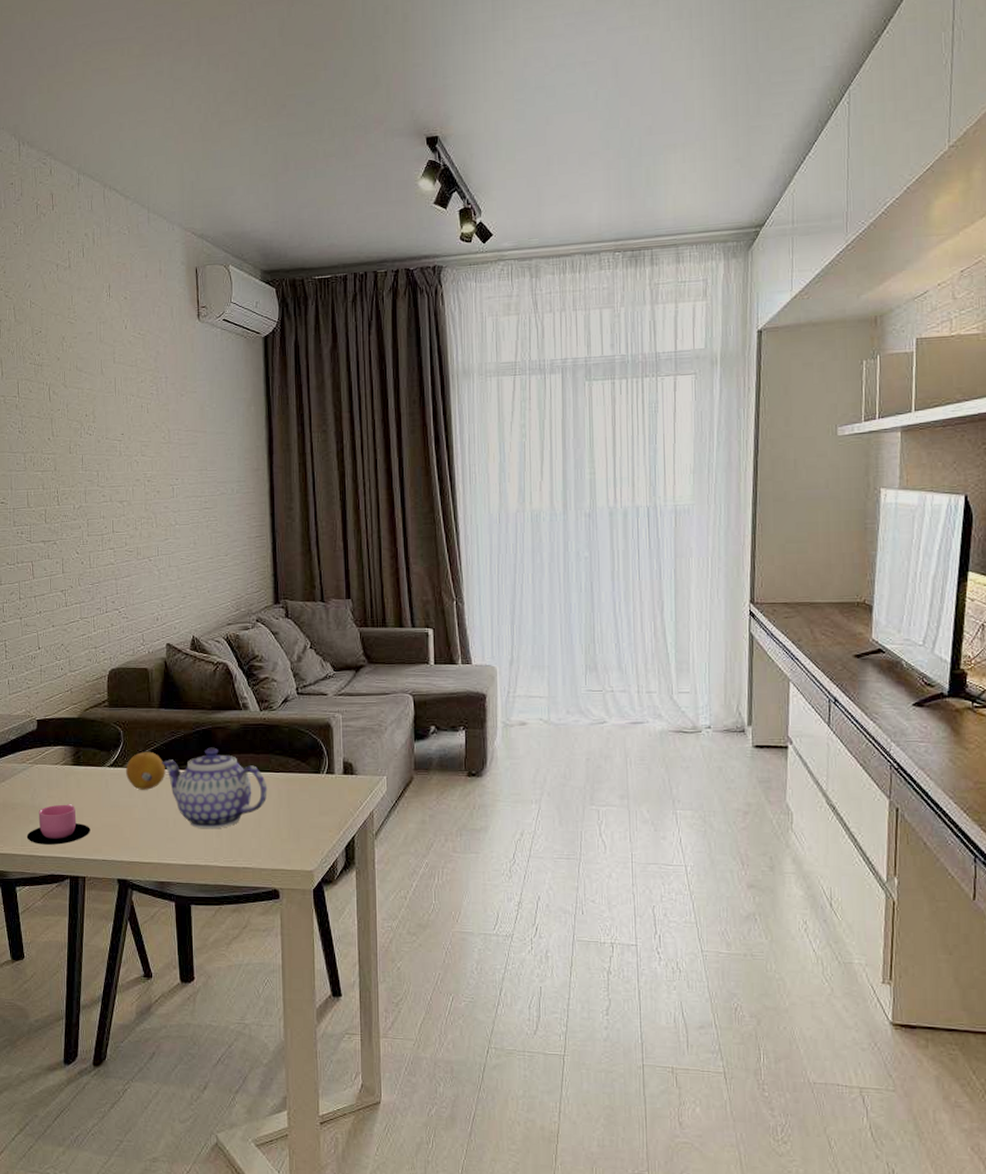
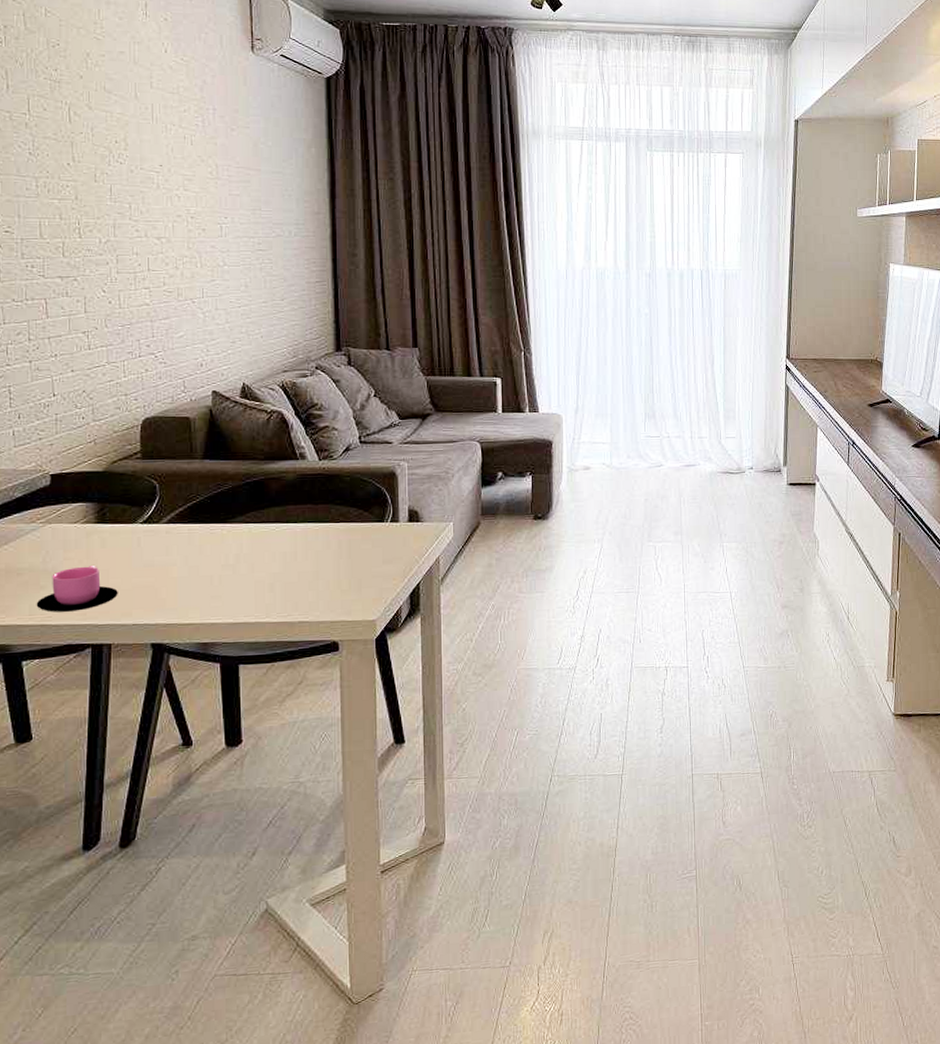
fruit: present [125,751,165,790] -> none [161,505,210,547]
teapot: present [162,747,268,829] -> none [206,499,327,585]

